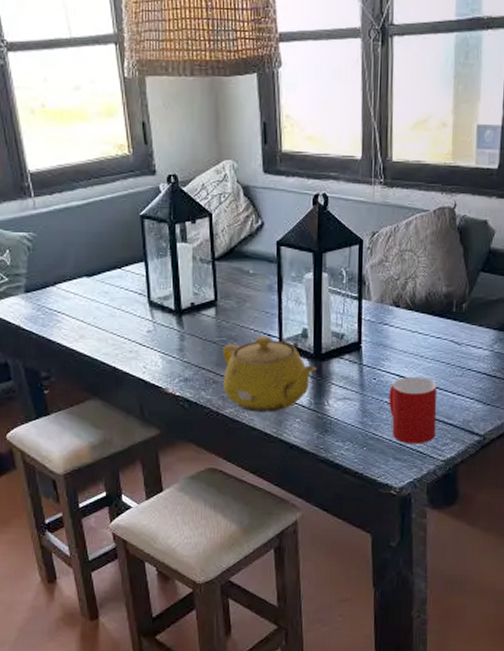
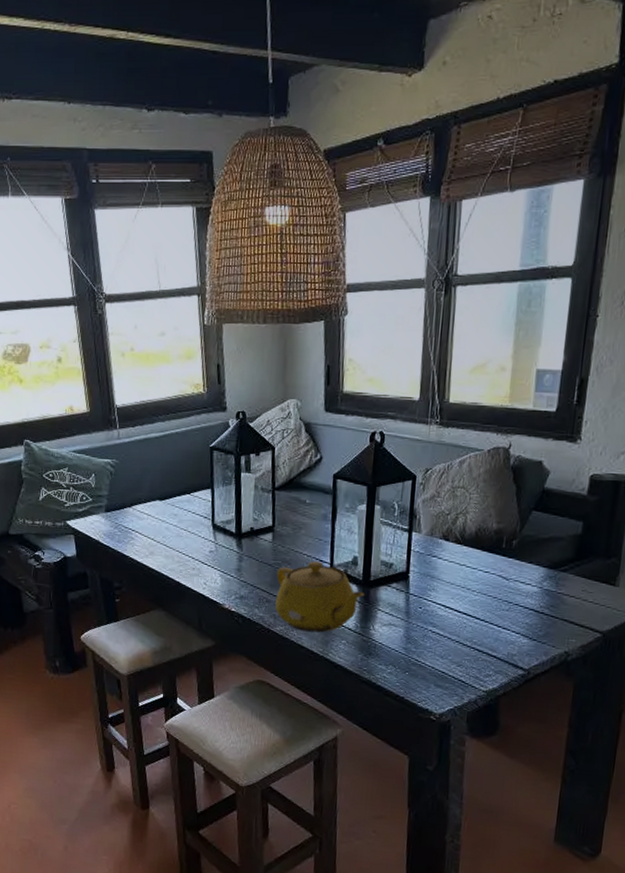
cup: present [389,376,437,444] -> none [433,607,482,674]

